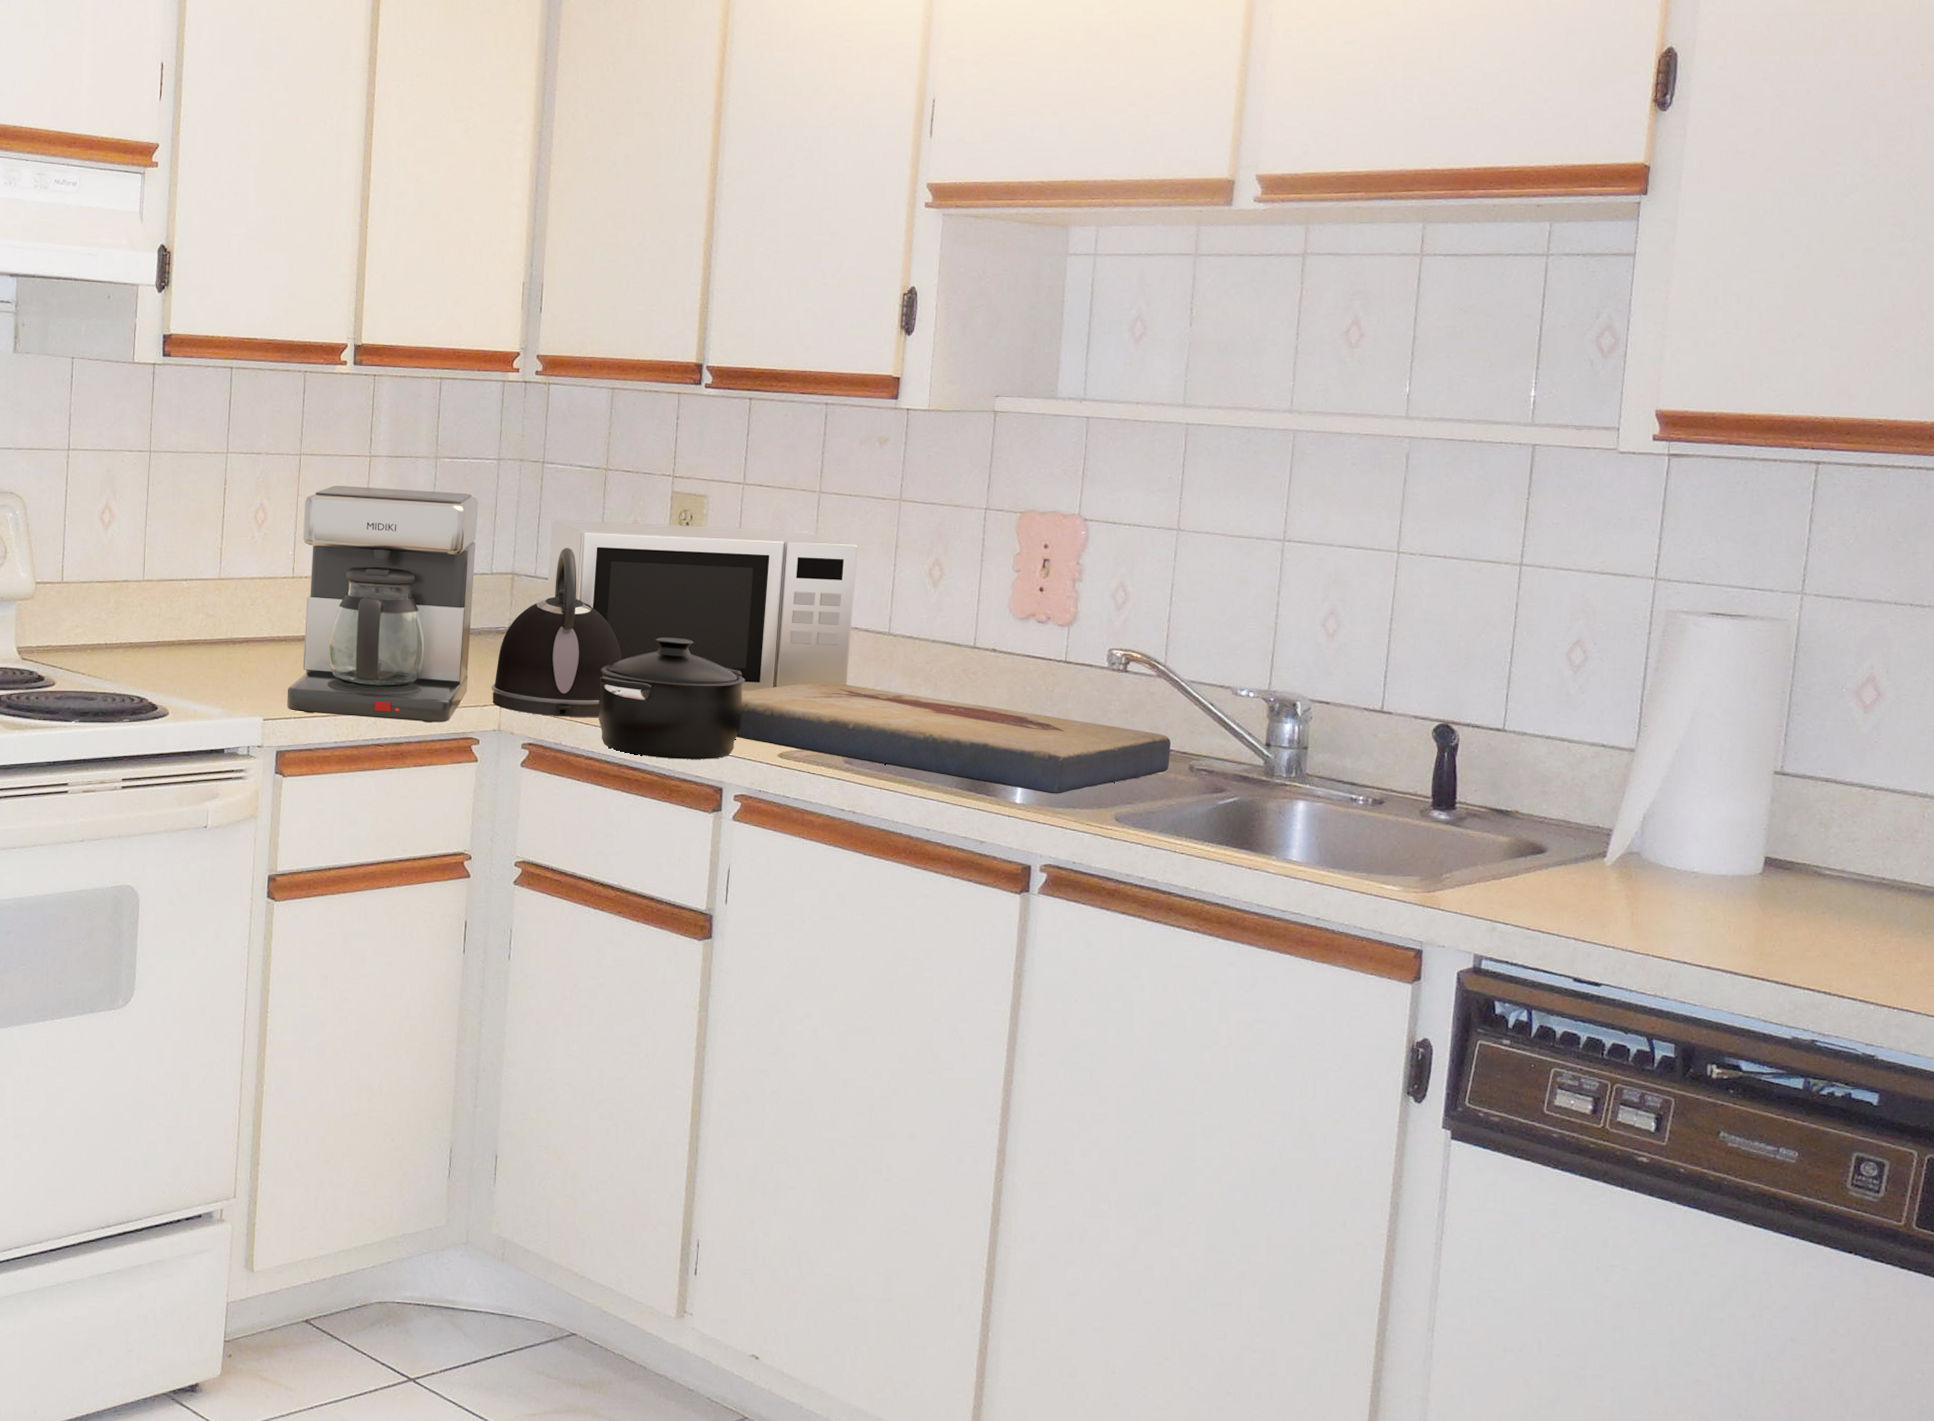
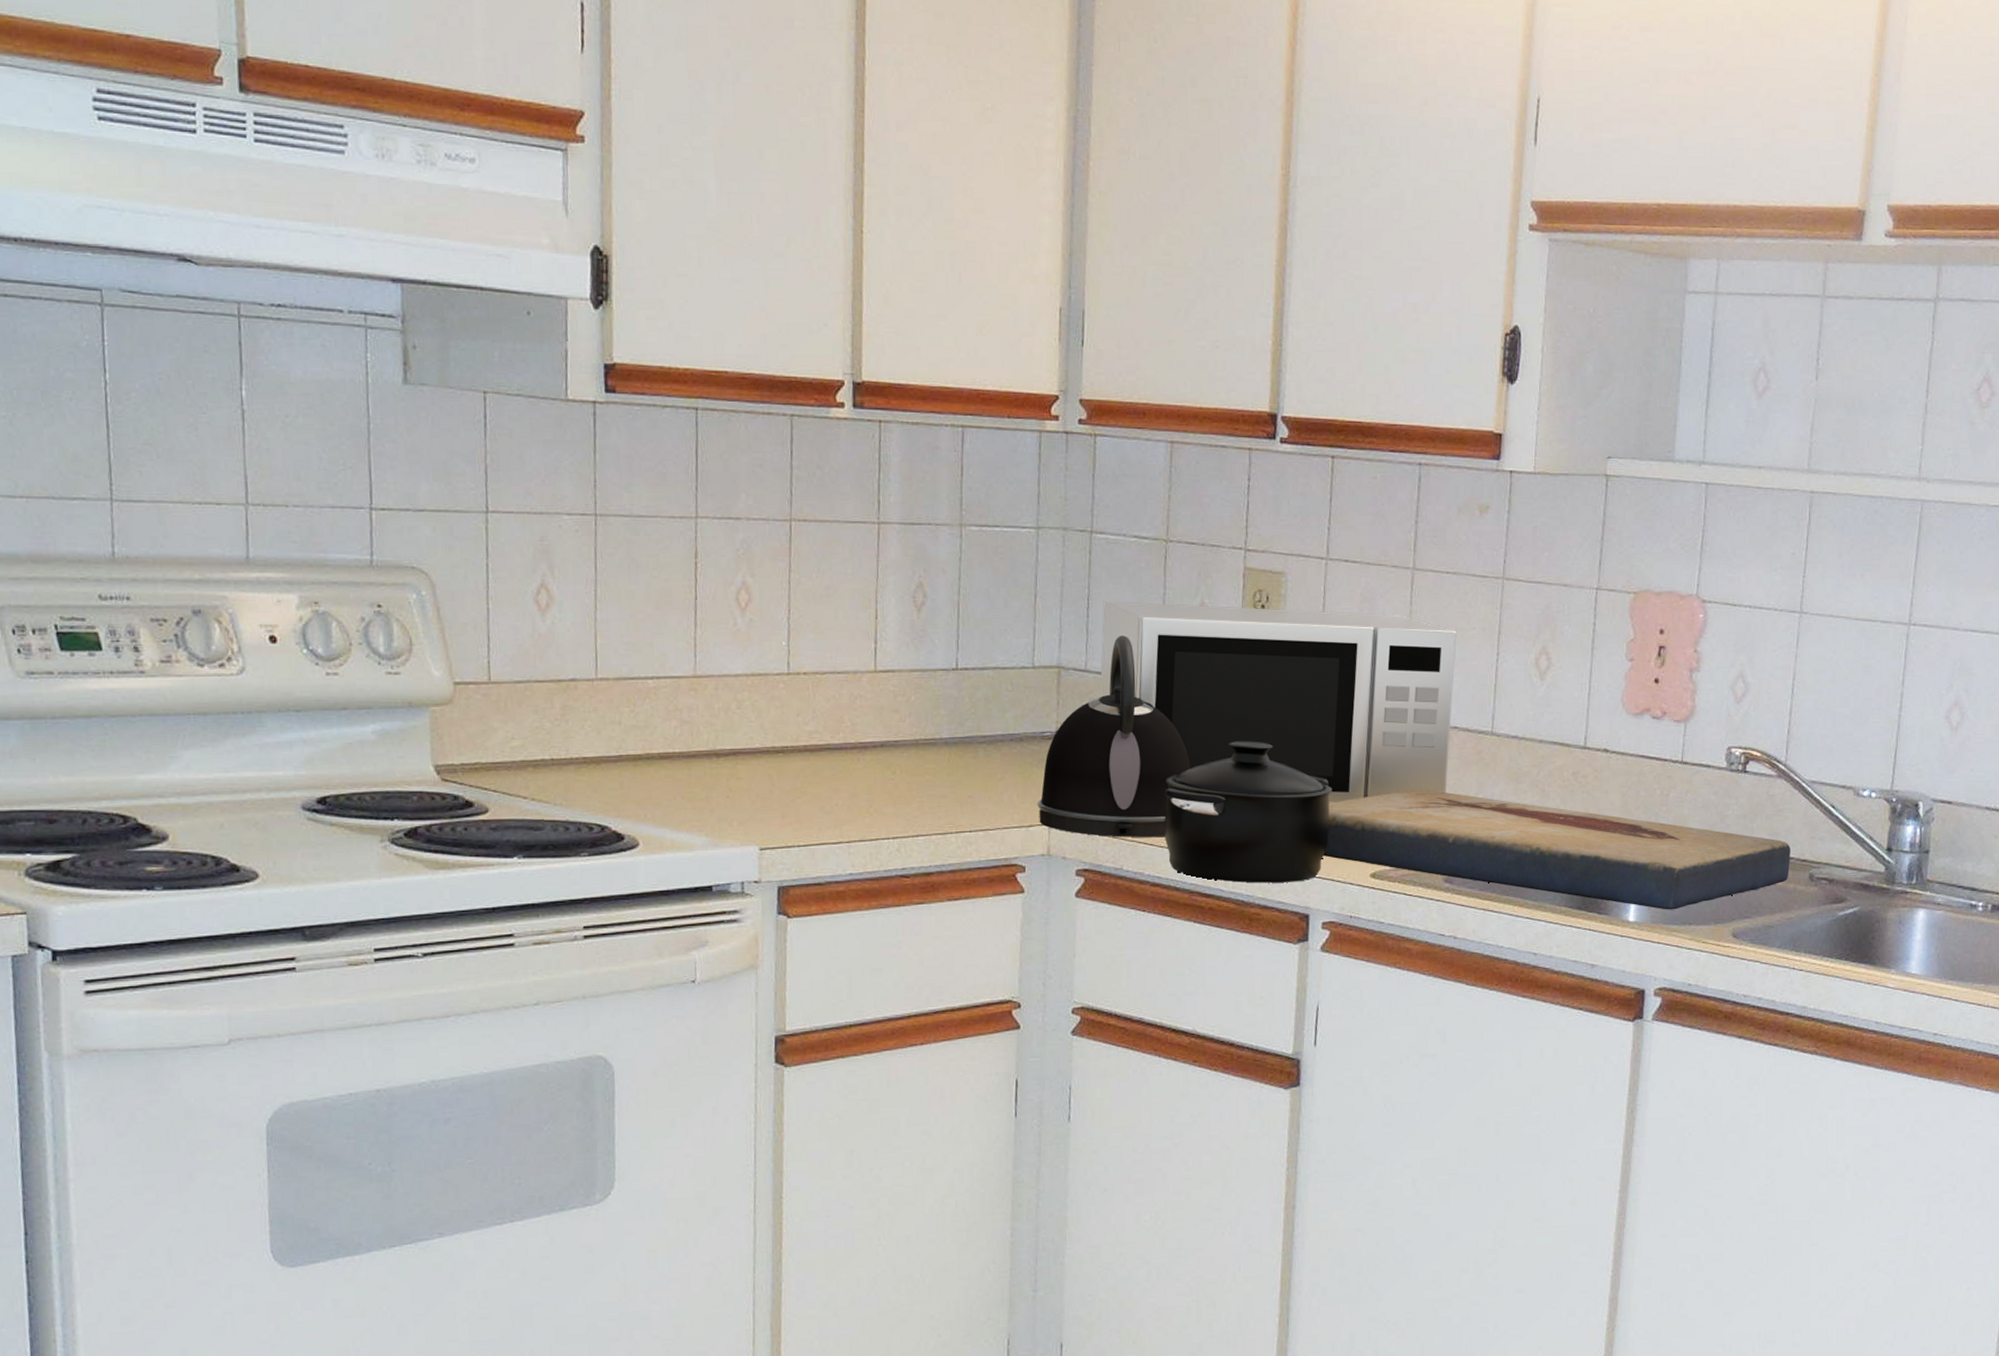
coffee maker: present [287,486,478,723] -> none [787,560,1015,848]

